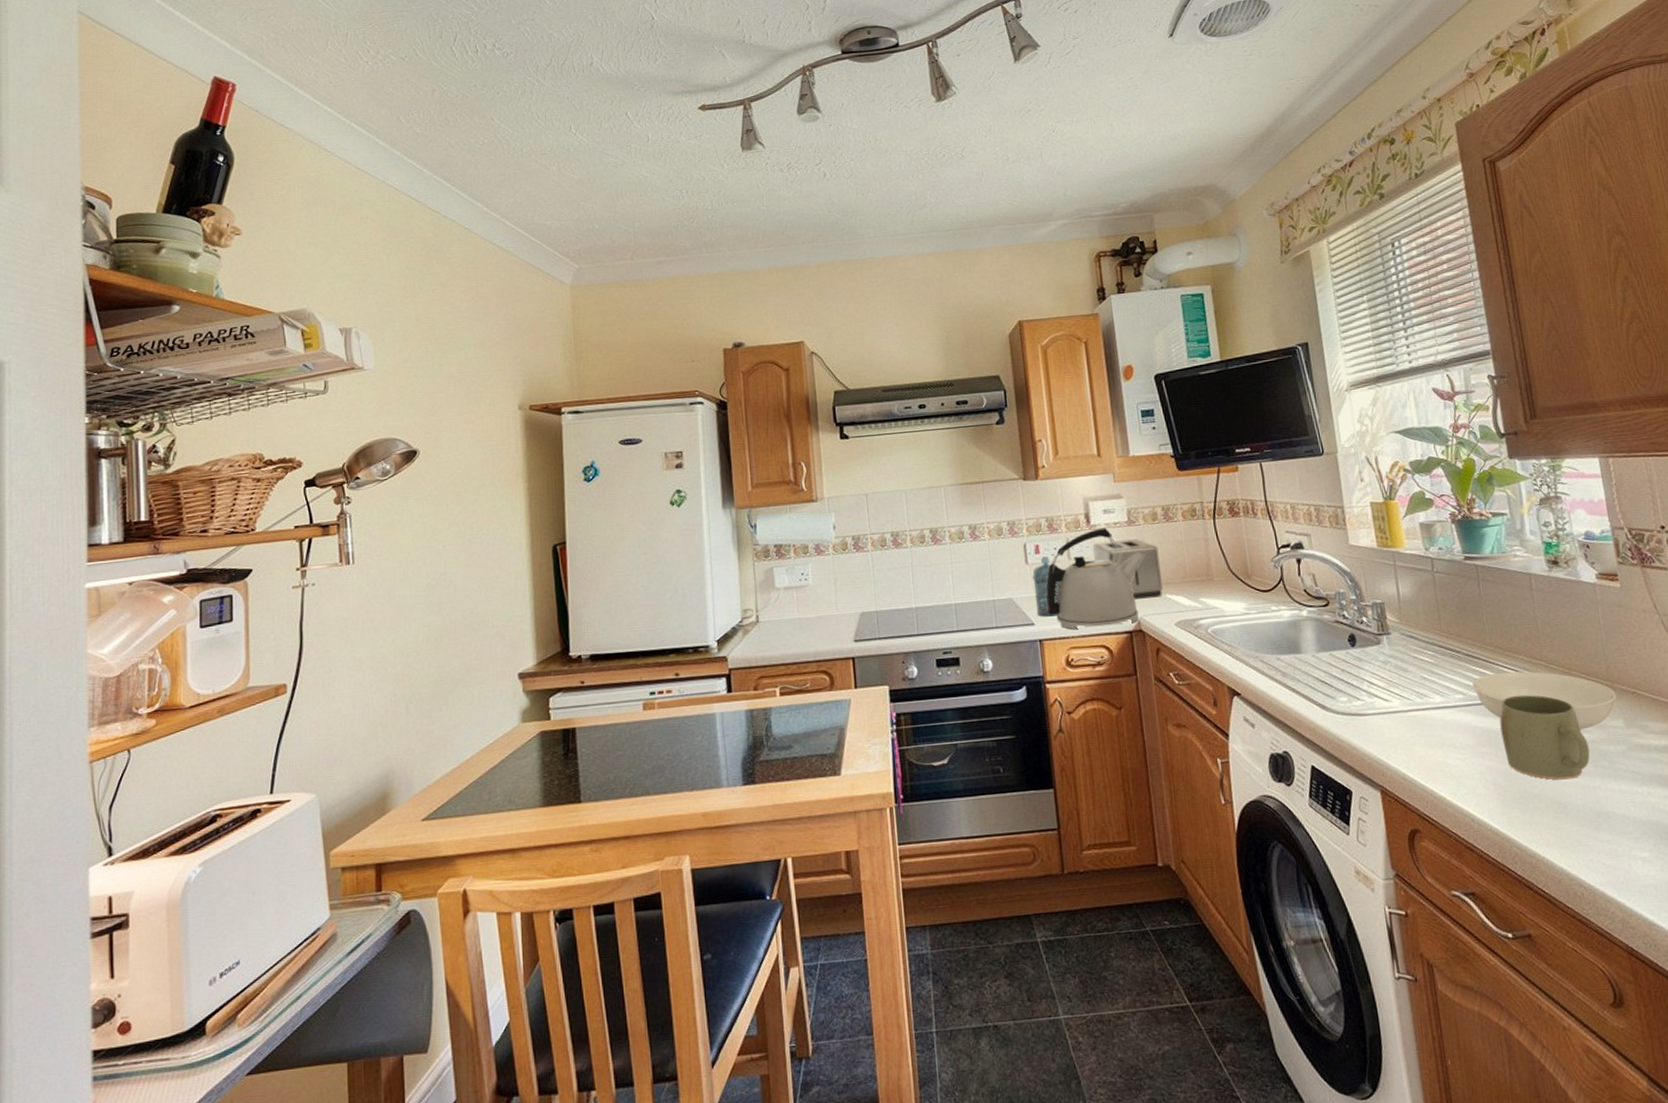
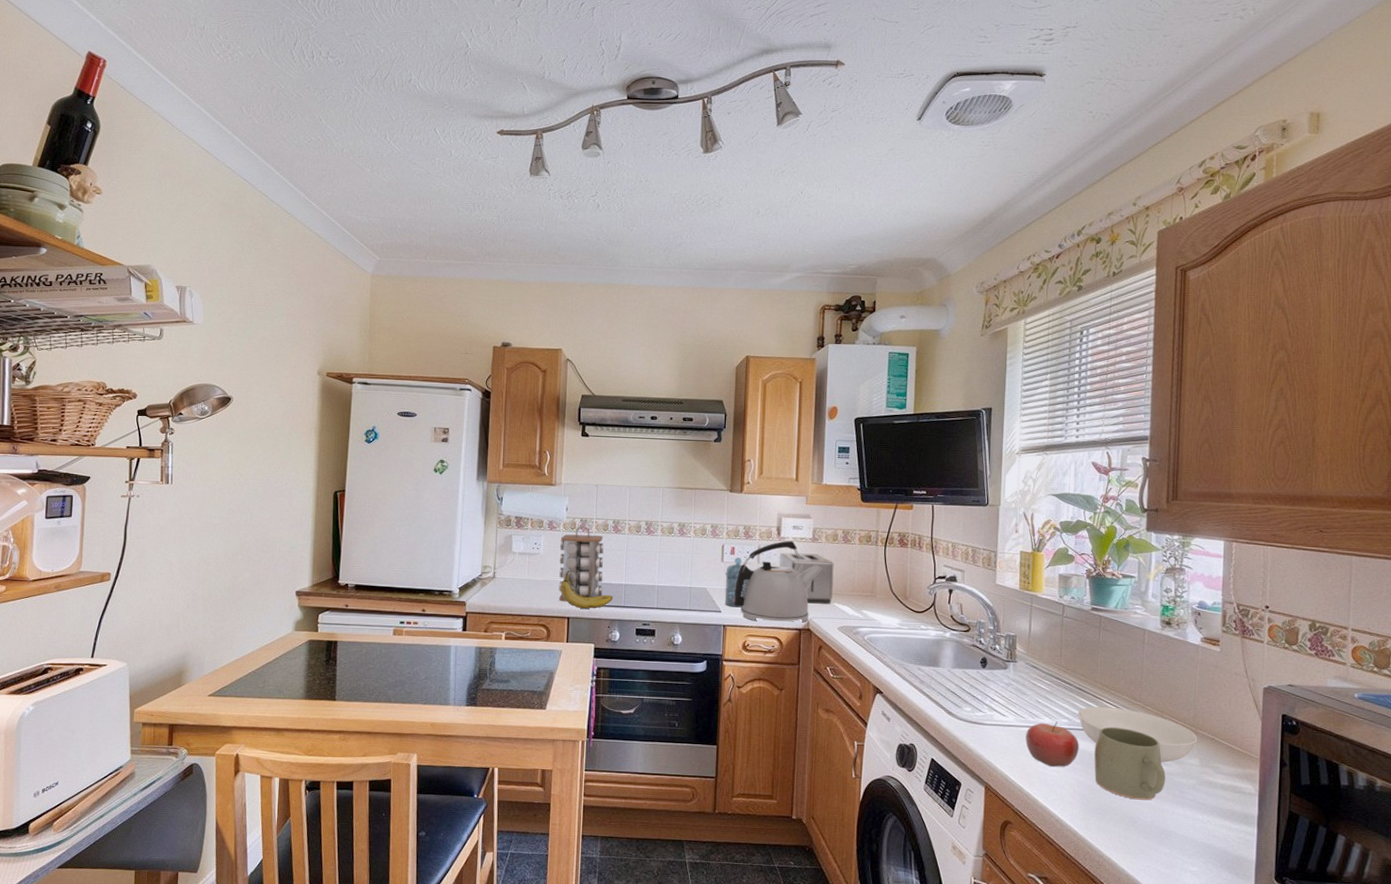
spice rack: none [831,544,890,640] -> present [558,525,604,602]
fruit: none [838,600,904,645] -> present [560,570,613,609]
fruit: none [1416,698,1483,754] -> present [1025,721,1079,767]

